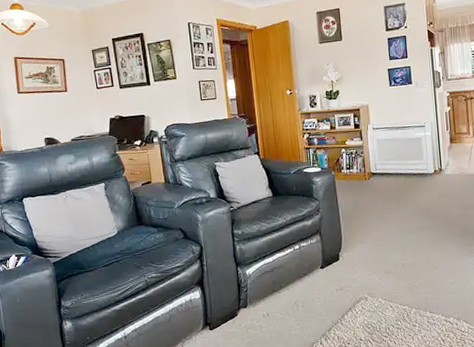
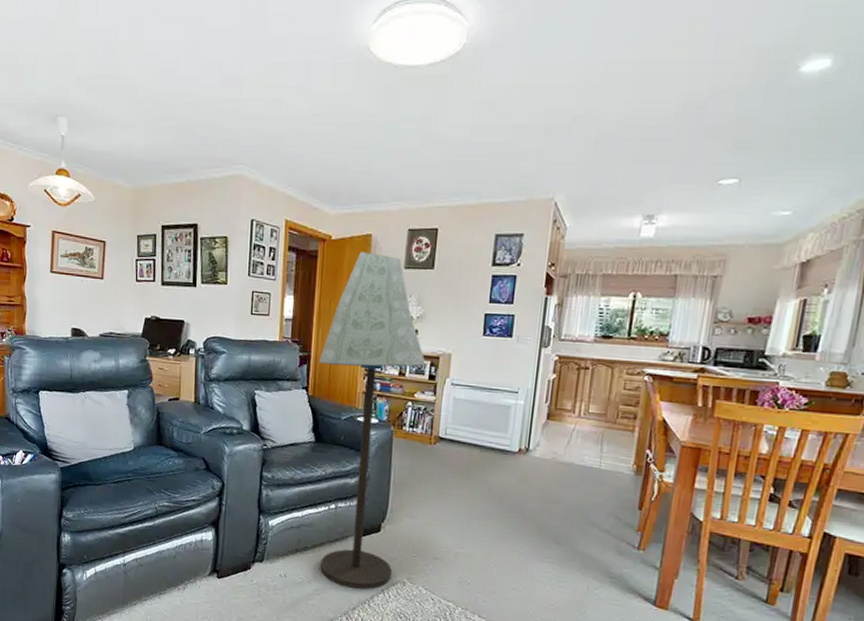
floor lamp: none [264,35,355,313] -> present [319,252,426,590]

